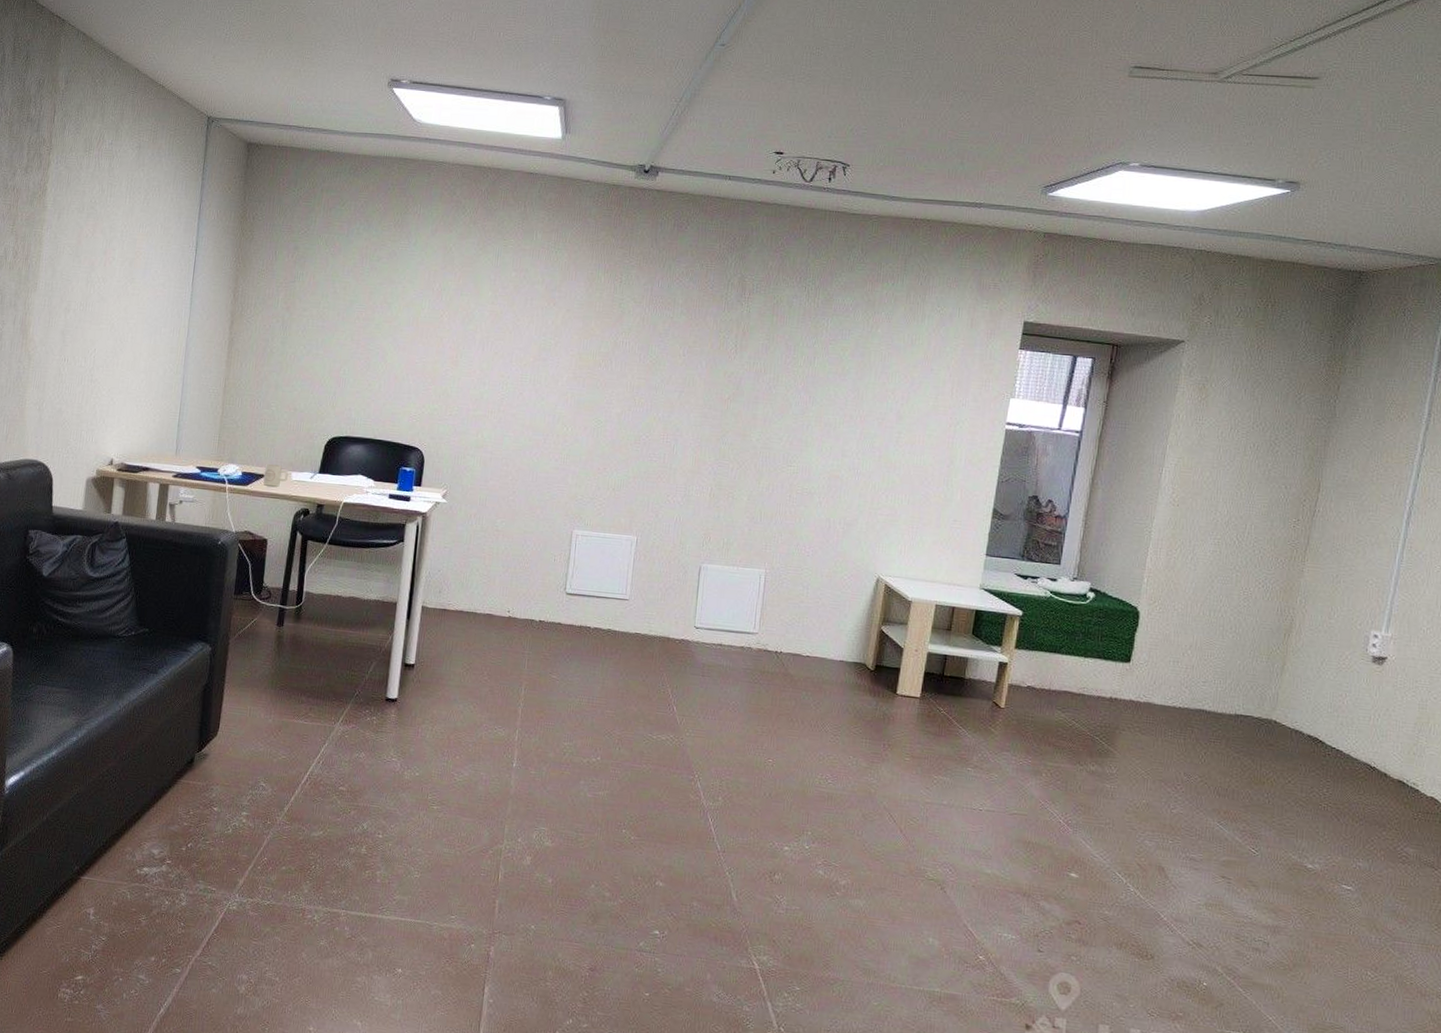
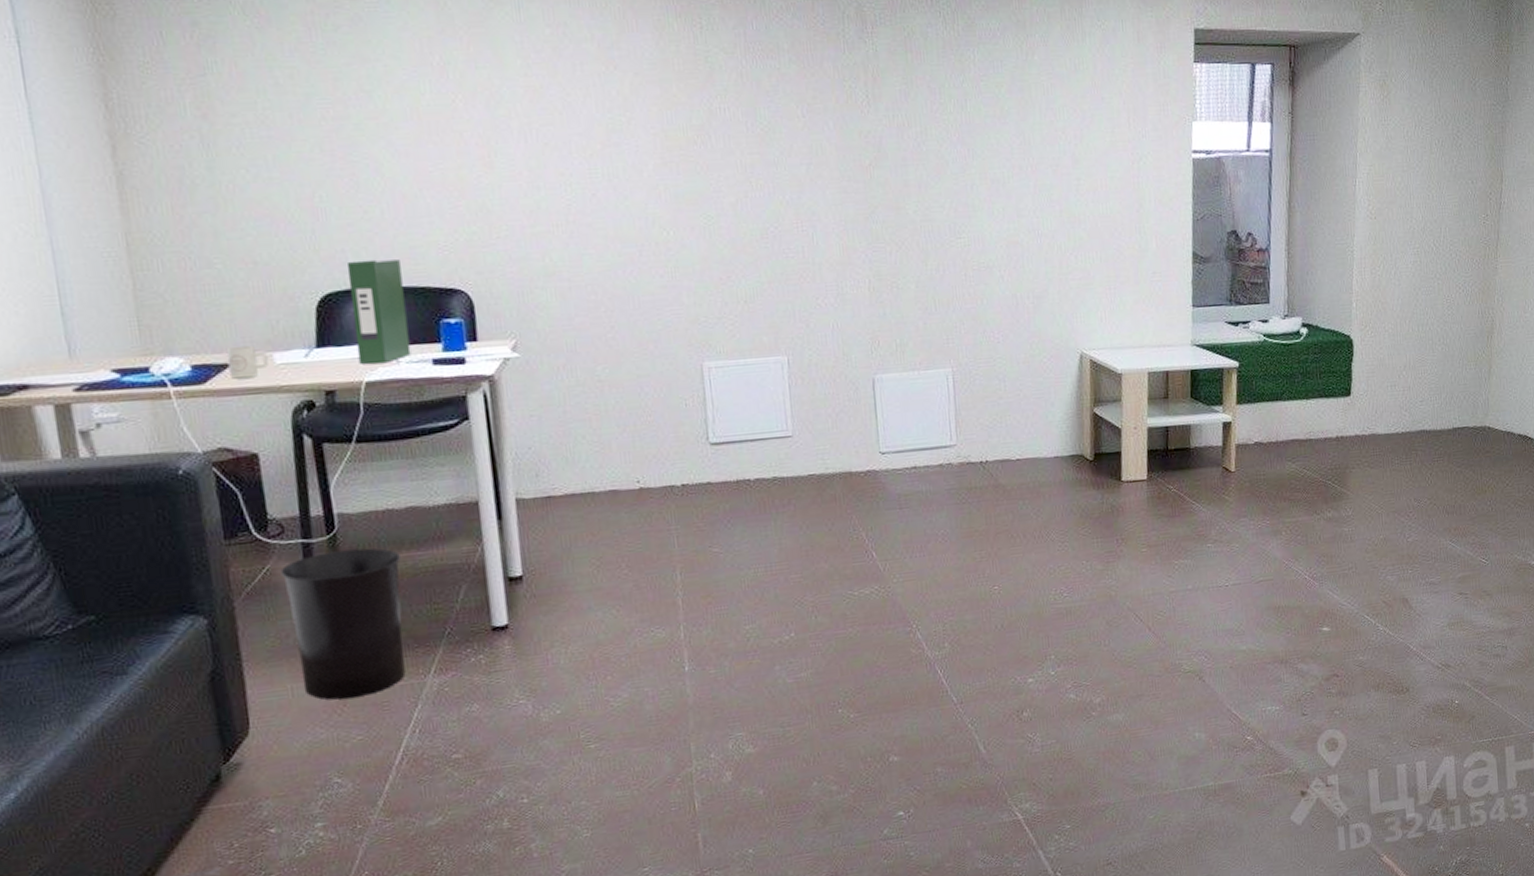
waste bin: none [257,617,338,727] -> present [280,548,406,700]
binder: none [342,417,384,492] -> present [346,259,411,365]

